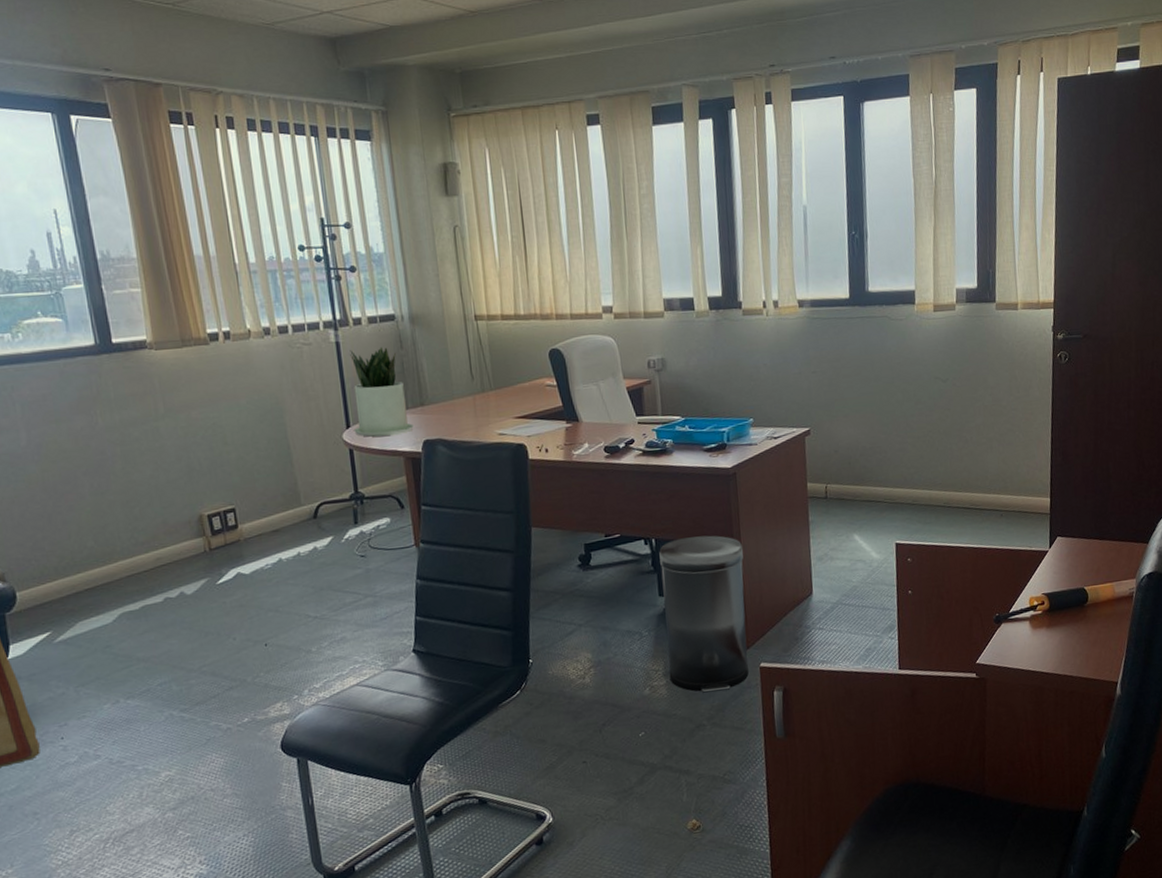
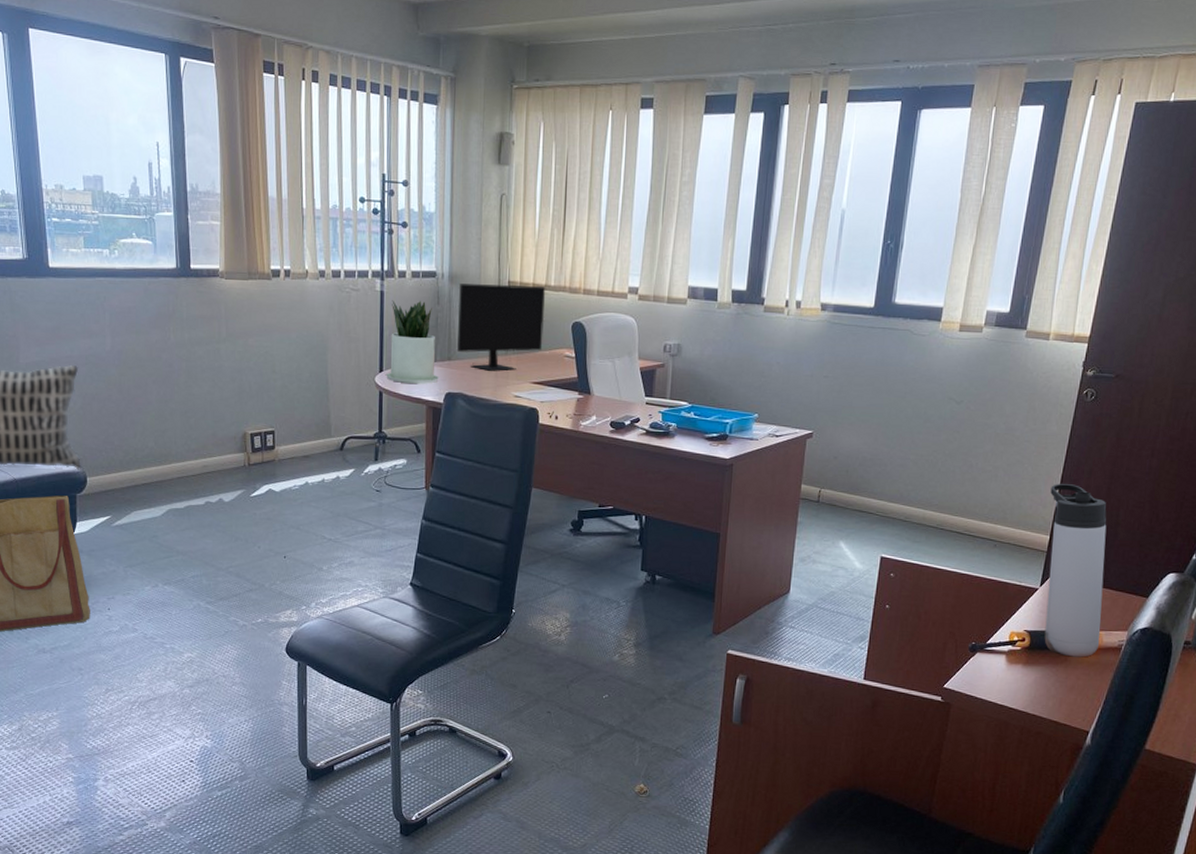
monitor: none [421,317,521,412] -> present [457,283,546,372]
pedal bin: present [659,535,749,694] -> none [639,519,729,671]
thermos bottle: none [1043,445,1113,613] -> present [1044,484,1107,657]

